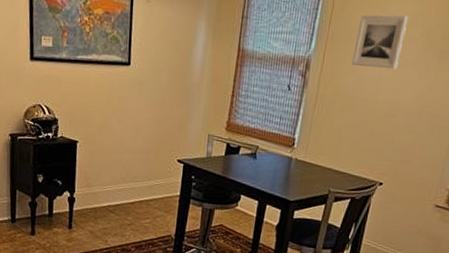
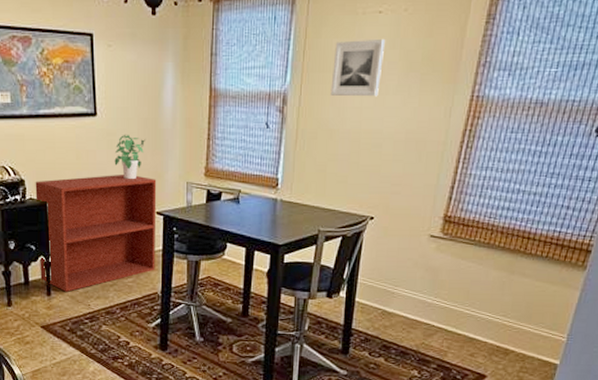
tv stand: none [64,121,181,227] -> present [35,175,157,292]
potted plant: none [142,84,174,128] -> present [114,134,146,180]

